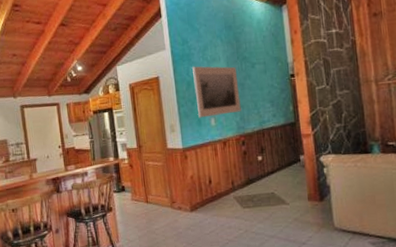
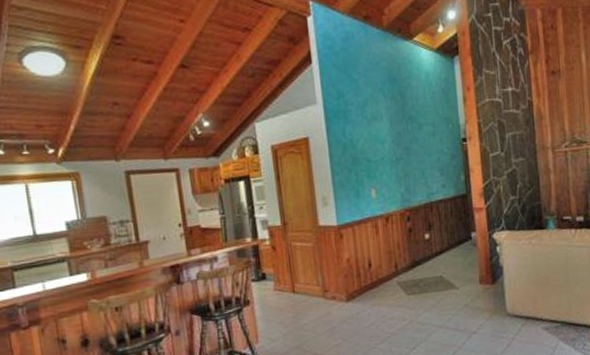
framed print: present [192,66,241,118] -> none [349,125,407,189]

